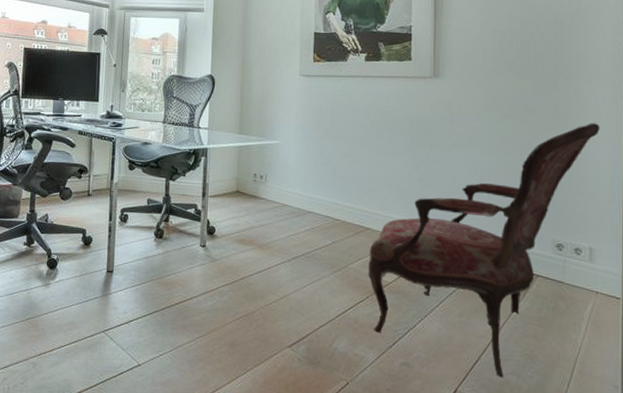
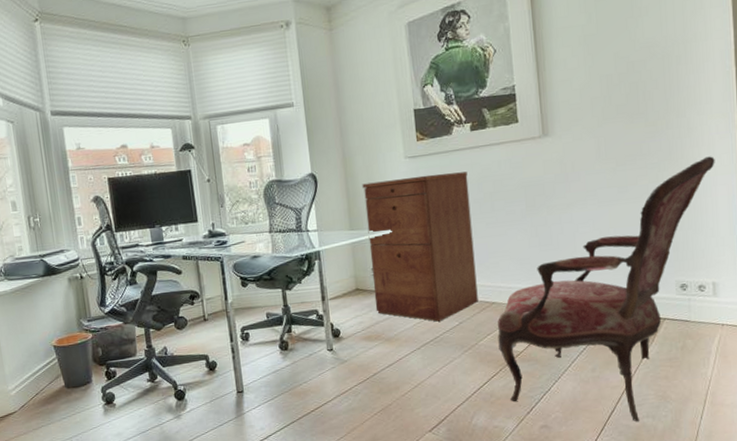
filing cabinet: none [253,92,358,237] -> present [362,171,478,322]

